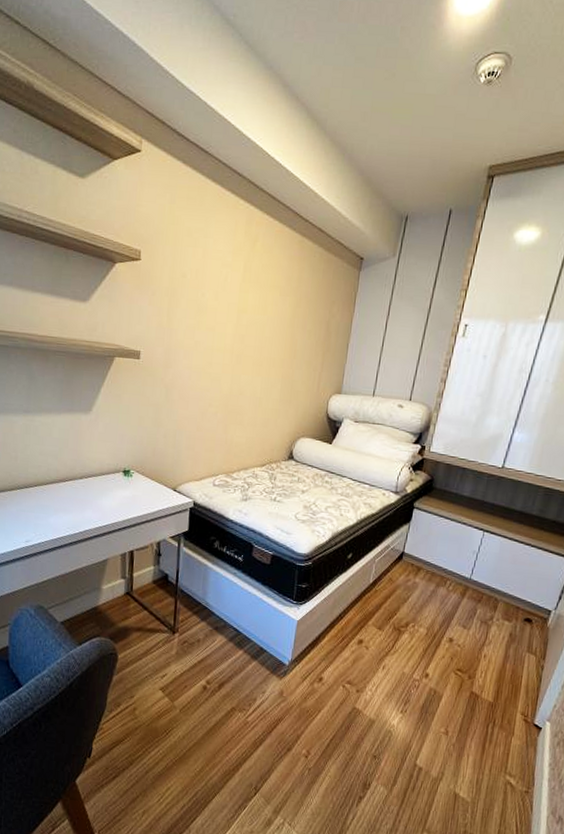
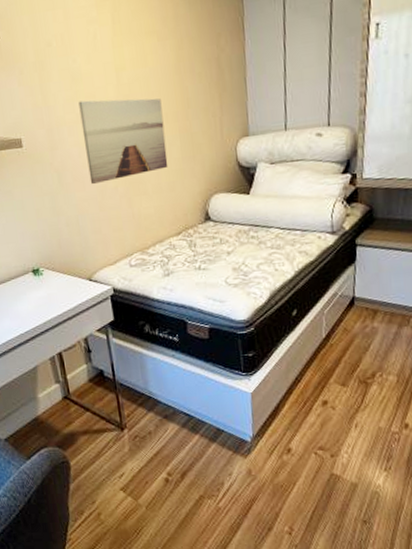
wall art: none [194,330,272,406] -> present [78,98,168,185]

